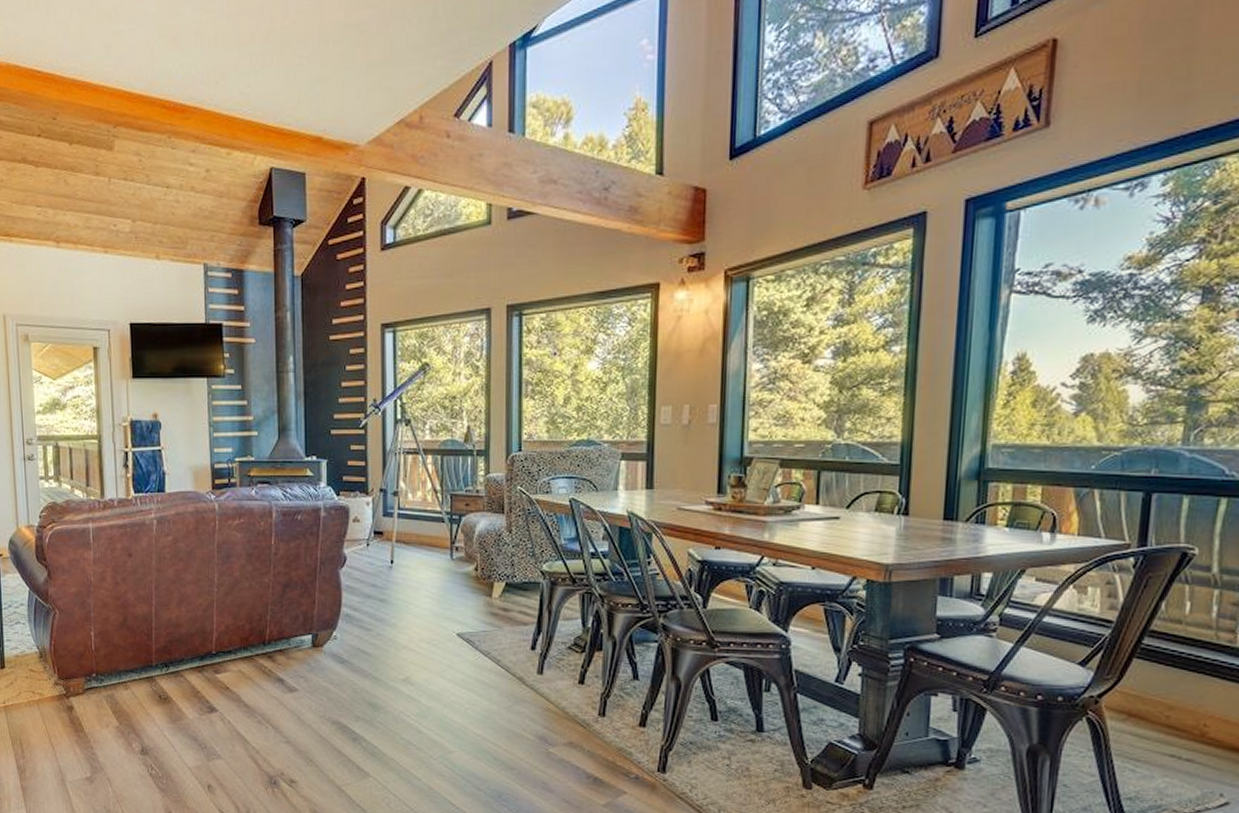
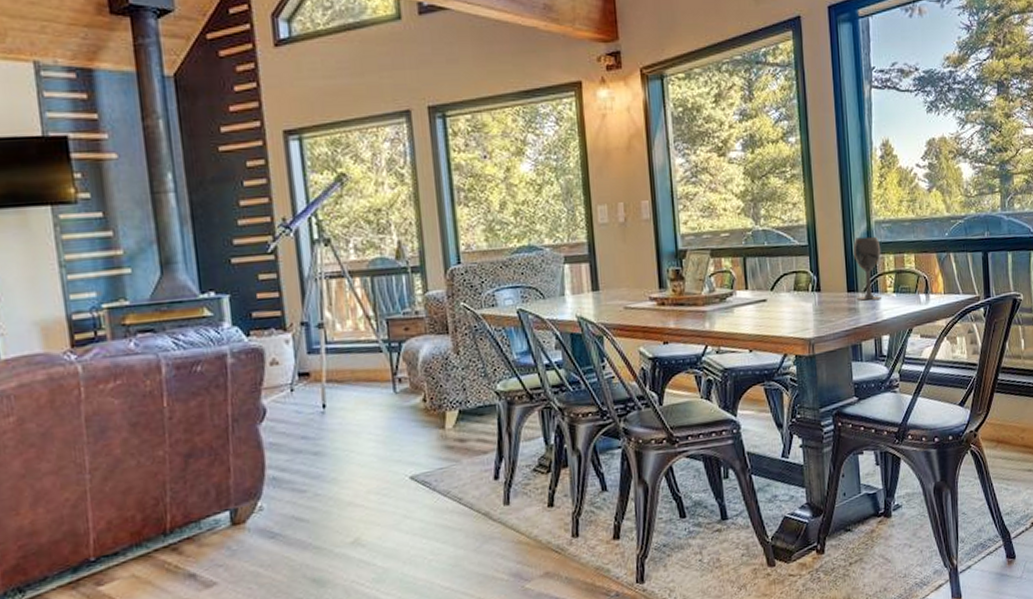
wine glass: none [955,461,996,532] -> present [853,236,881,301]

